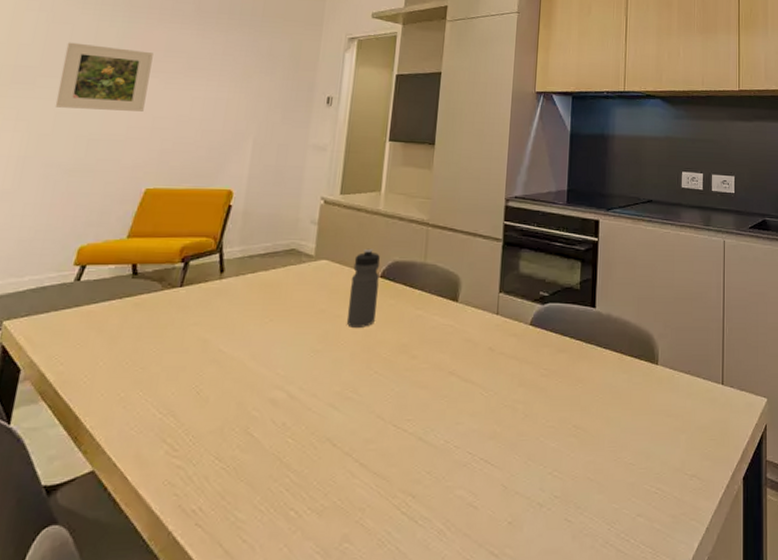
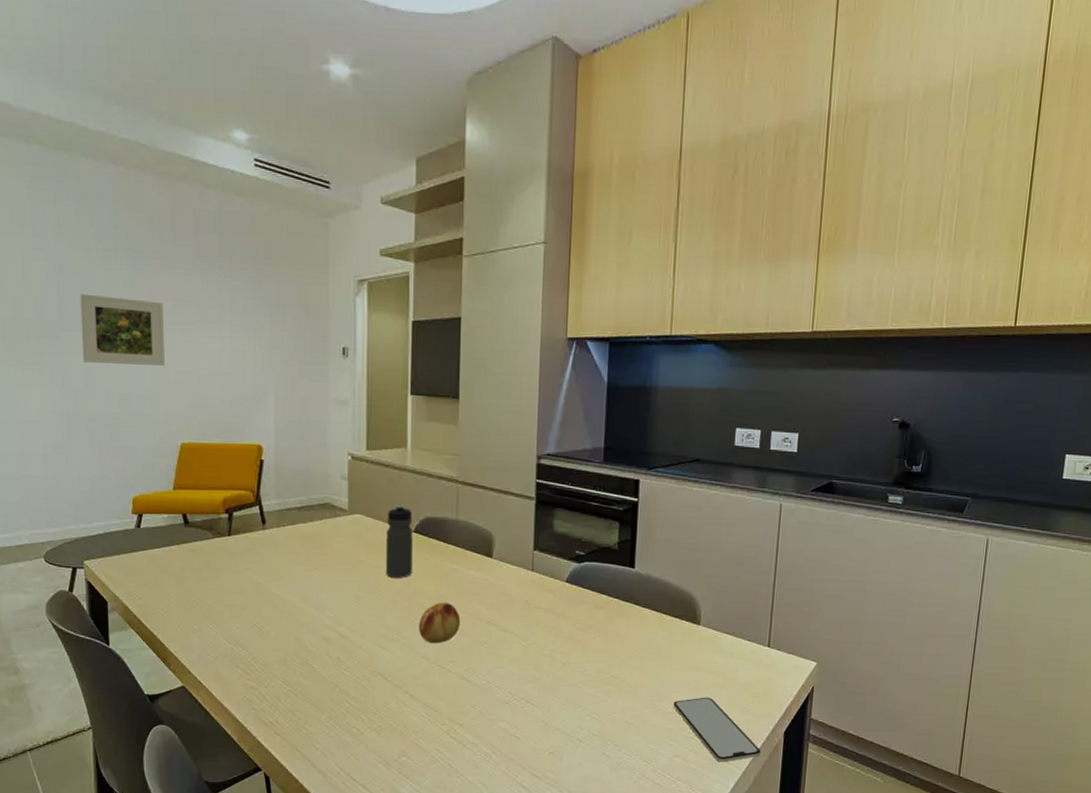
fruit: none [376,352,422,400] -> present [419,602,461,644]
smartphone: none [635,443,722,519] -> present [673,697,761,762]

